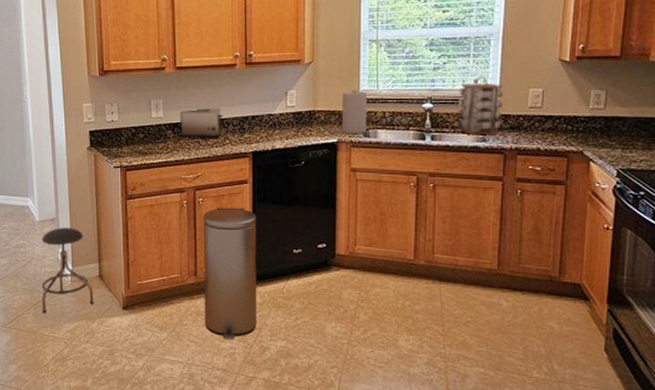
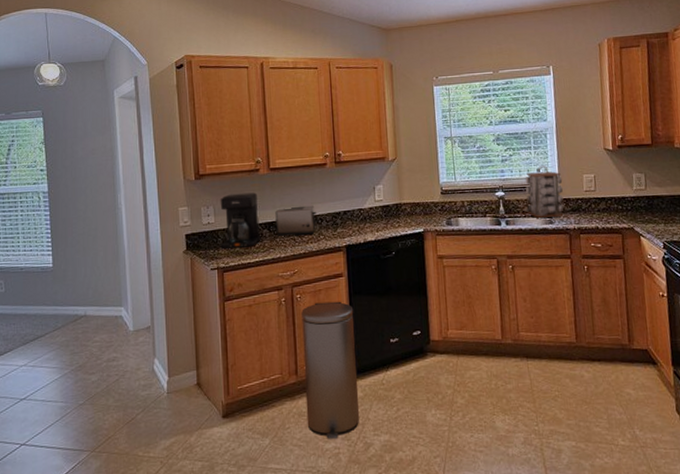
stool: present [41,227,94,314] -> none [135,335,192,432]
coffee maker: none [123,92,165,147] -> present [220,192,261,249]
paper towel holder: present [341,90,367,135] -> none [425,182,449,224]

